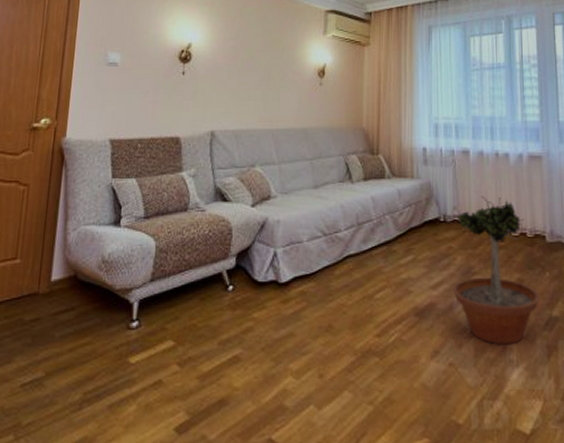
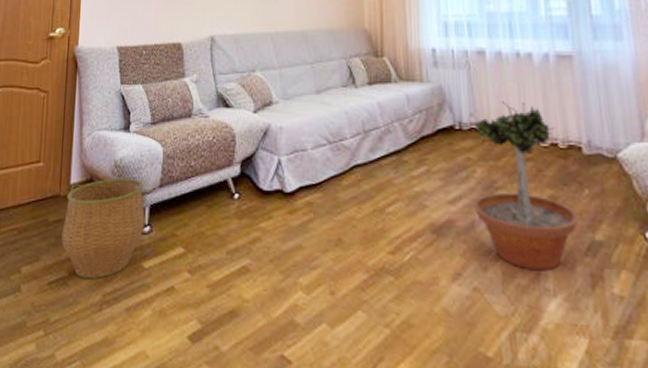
basket: none [38,274,135,378] -> present [61,178,146,280]

